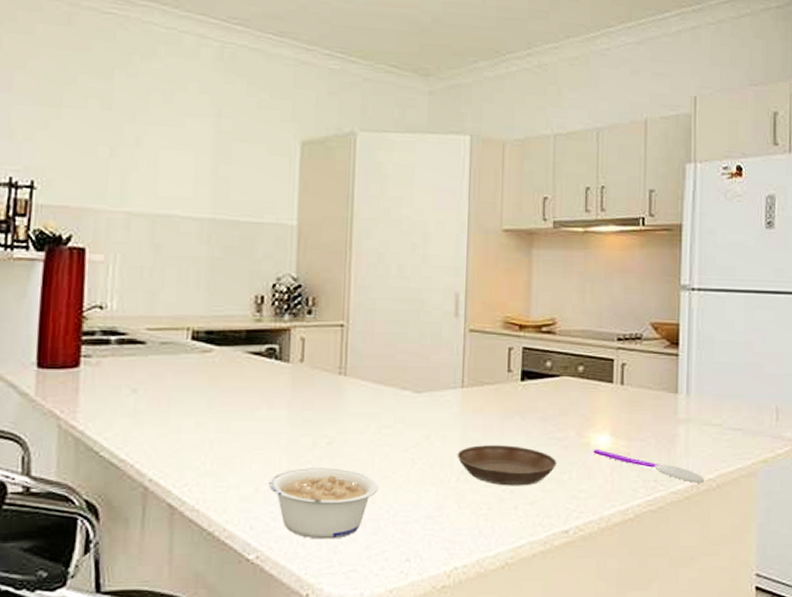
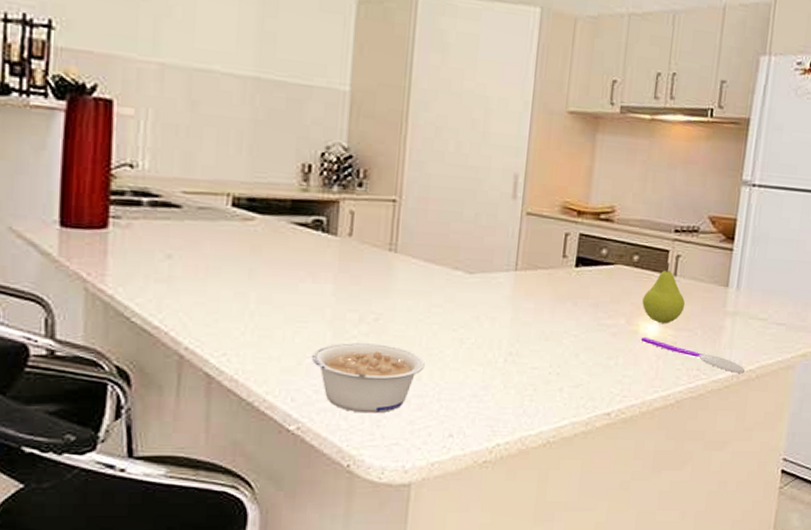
saucer: present [457,445,557,486] -> none [506,328,605,370]
fruit: none [591,372,635,435] -> present [642,263,686,324]

